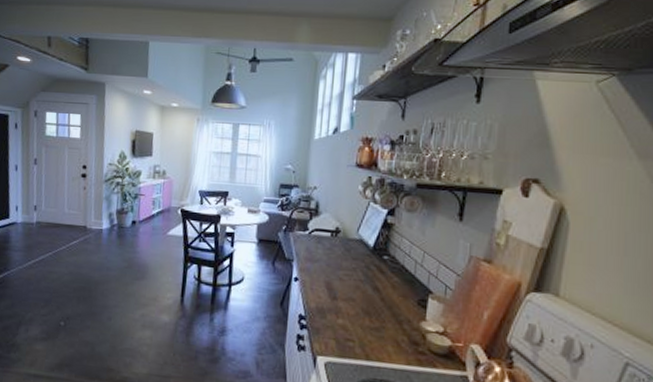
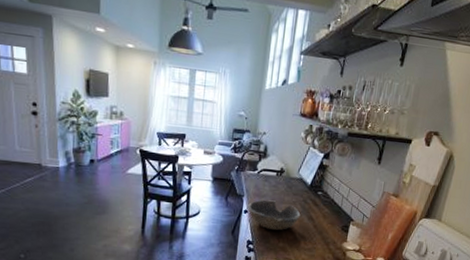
bowl: none [298,265,363,304] -> present [248,200,301,231]

